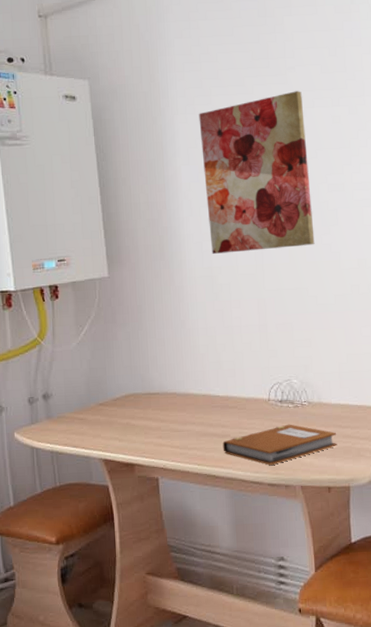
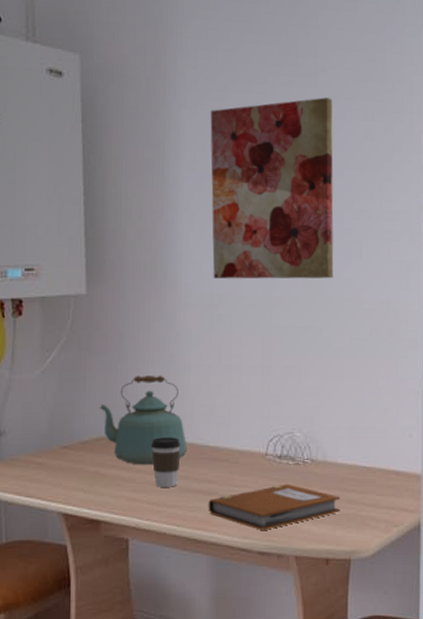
kettle: none [126,339,202,416] -> present [99,375,188,465]
coffee cup: none [170,390,196,433] -> present [150,437,181,487]

